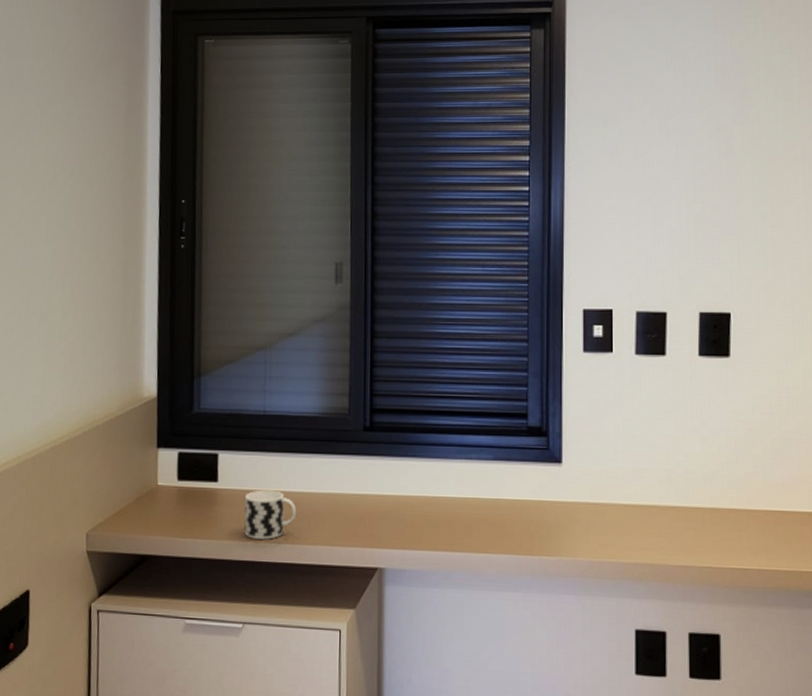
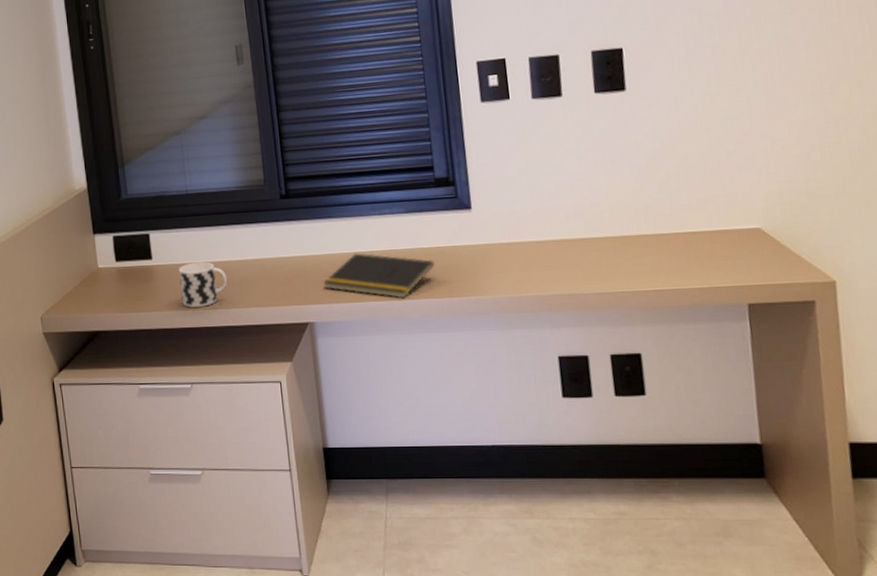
notepad: none [398,498,518,552] -> present [323,253,435,299]

